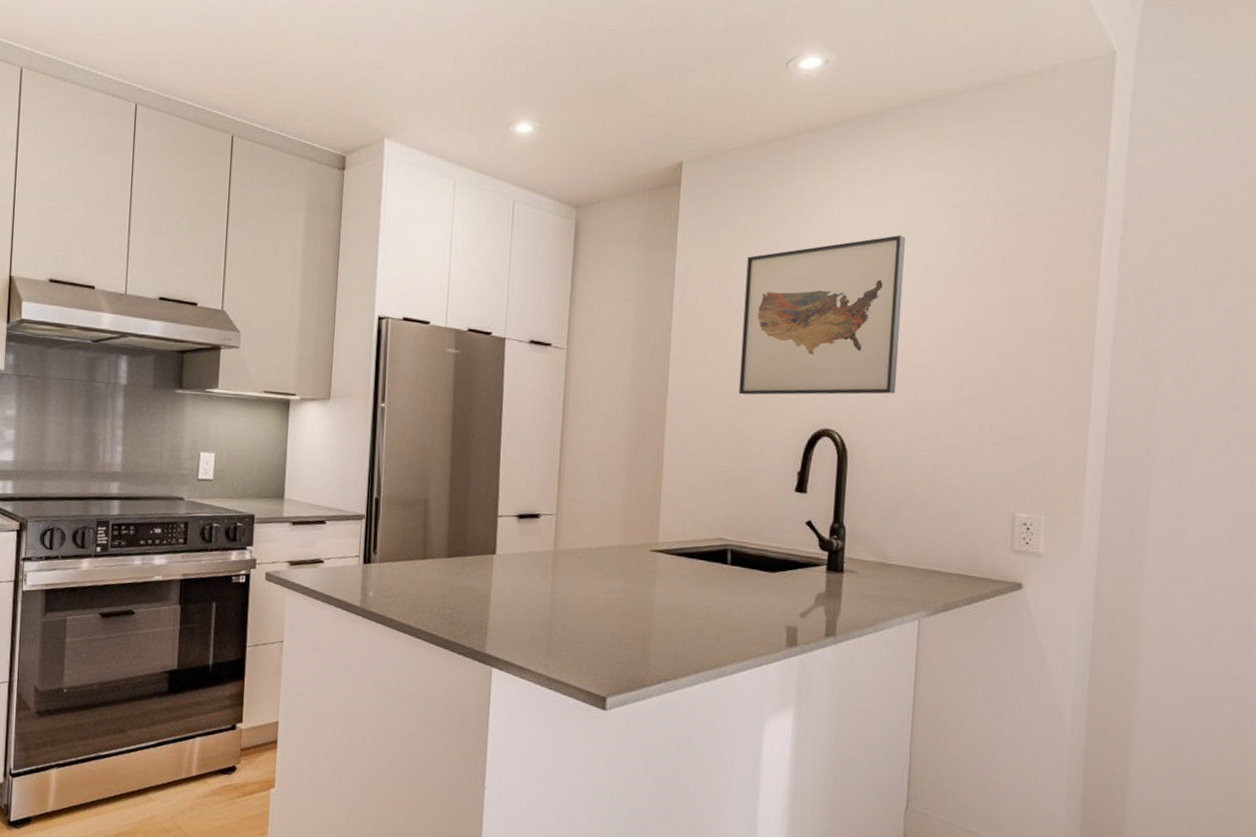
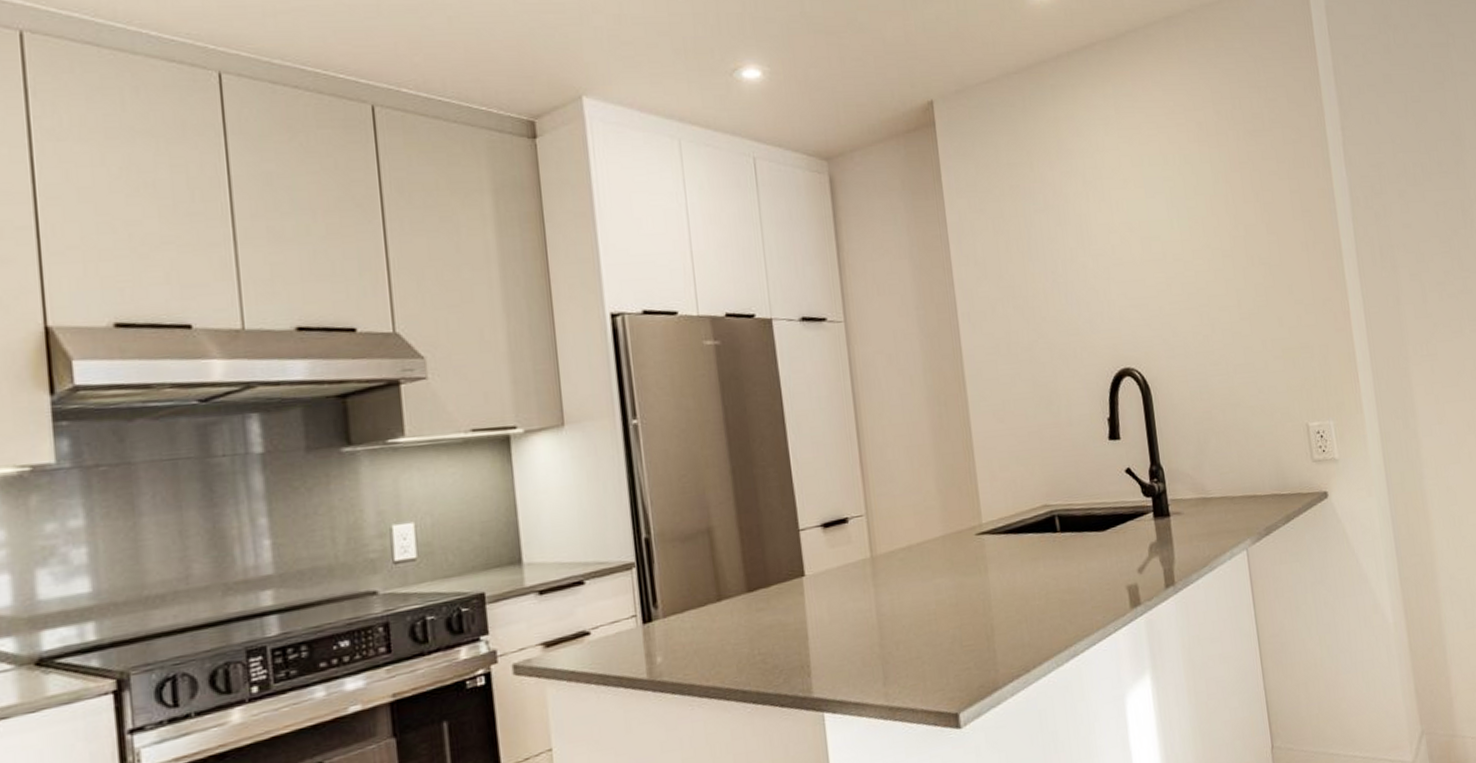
wall art: present [738,235,906,395] -> none [1017,159,1183,345]

